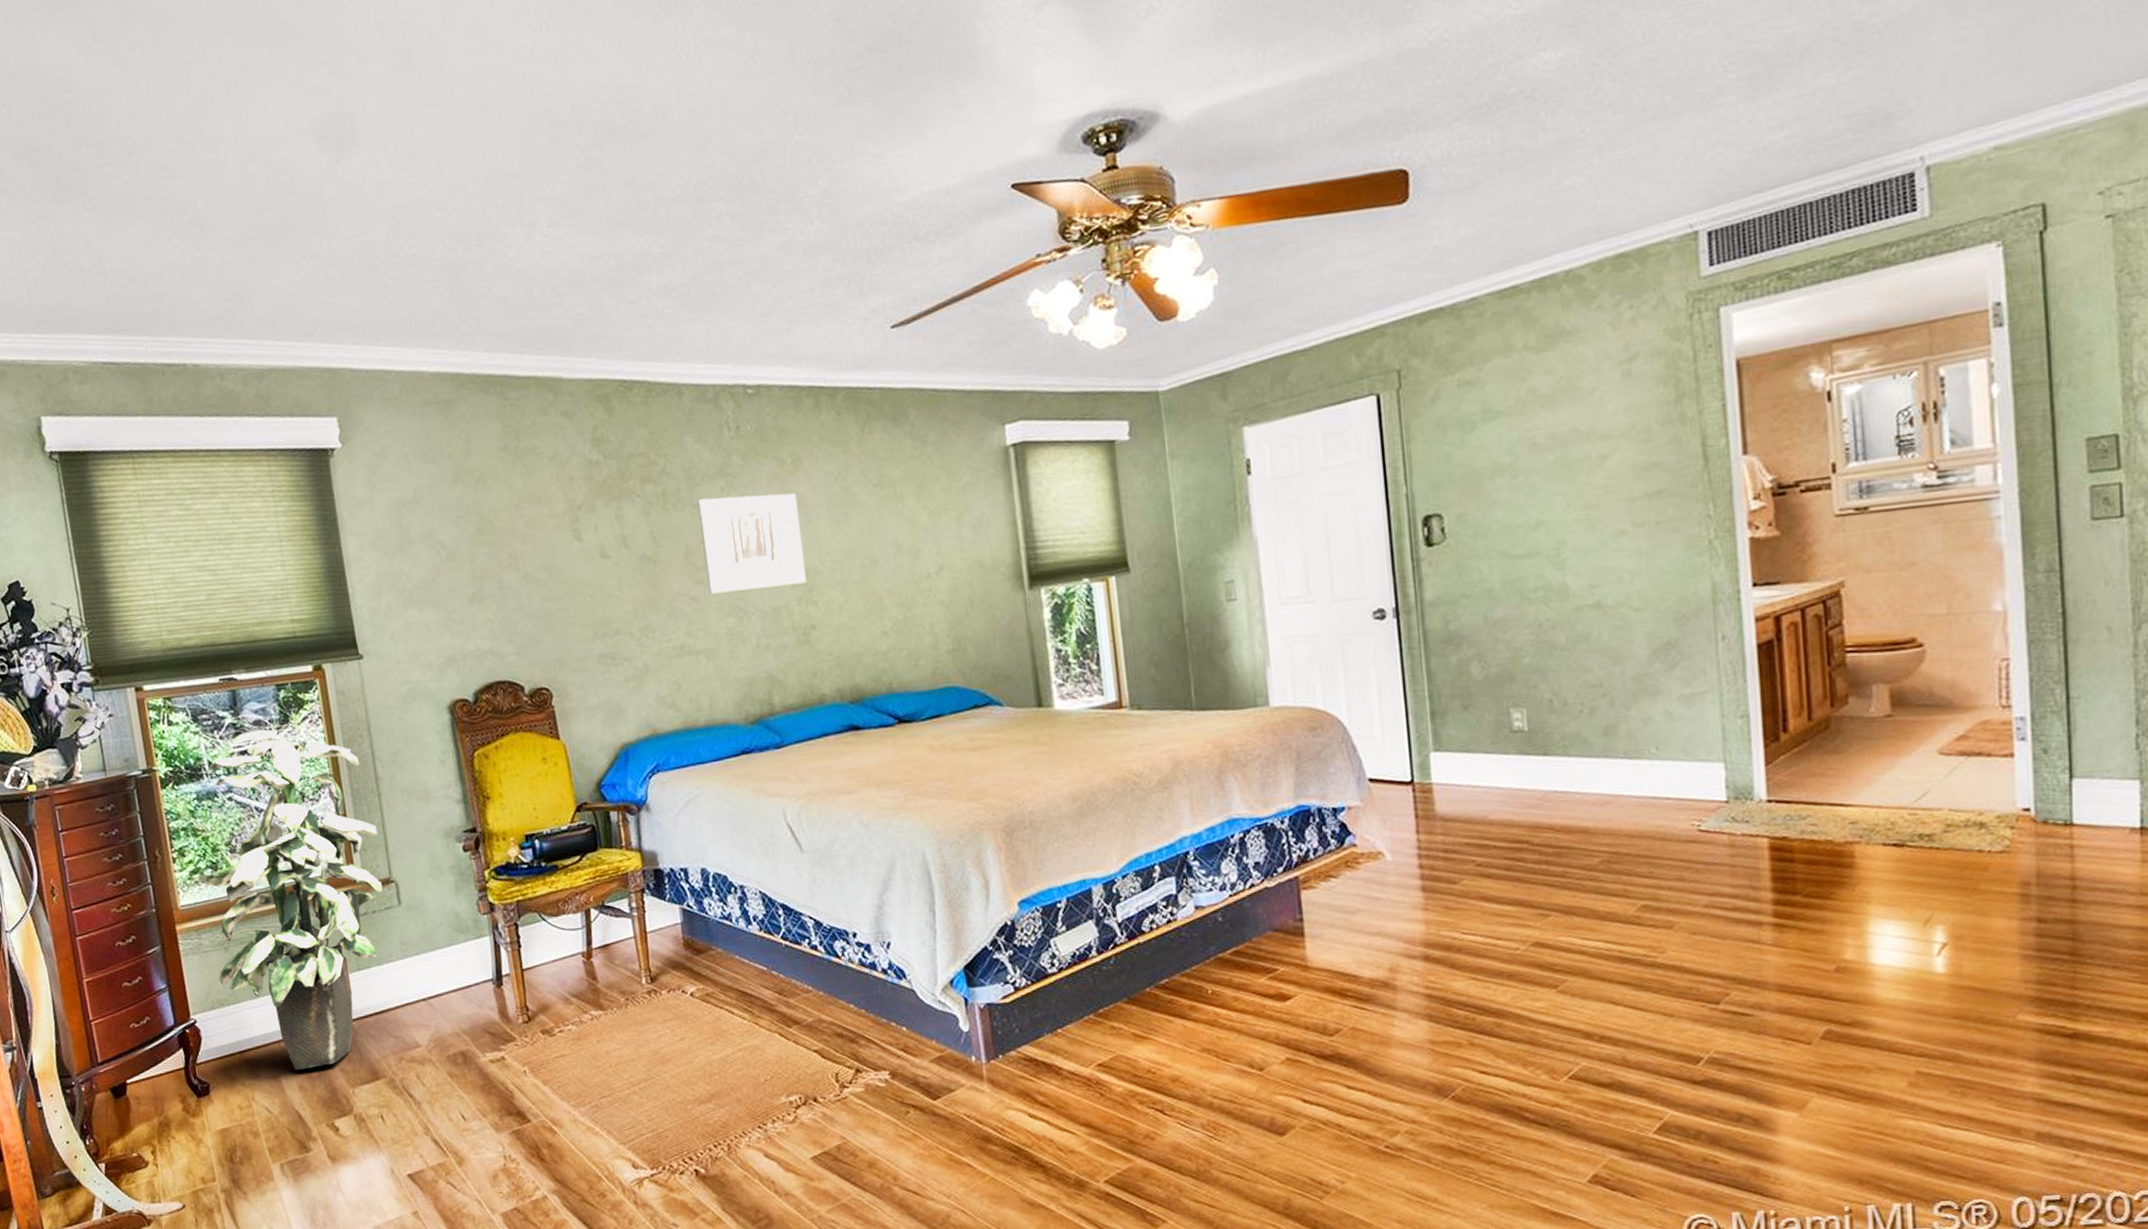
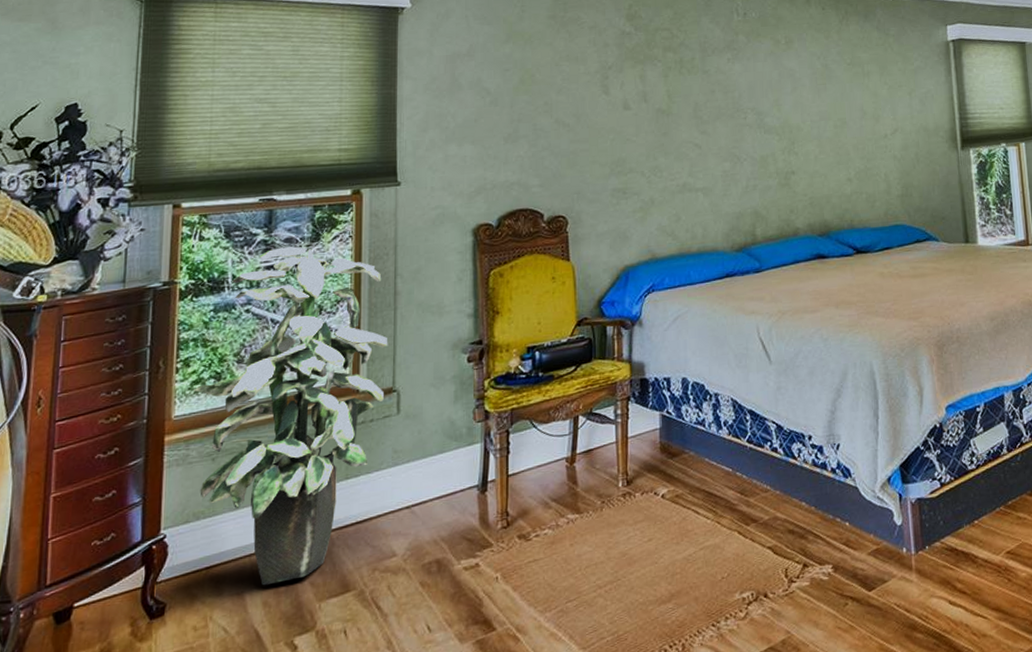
wall art: present [697,493,807,594] -> none [708,66,791,143]

